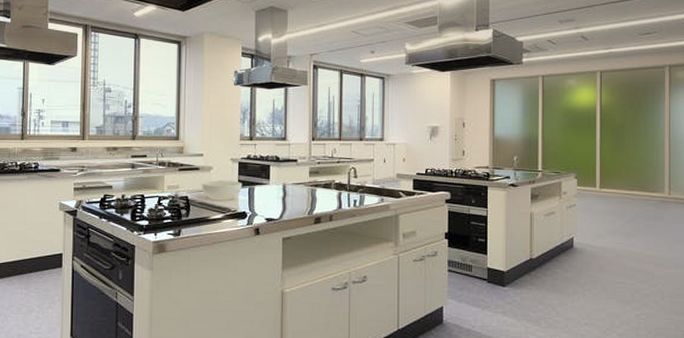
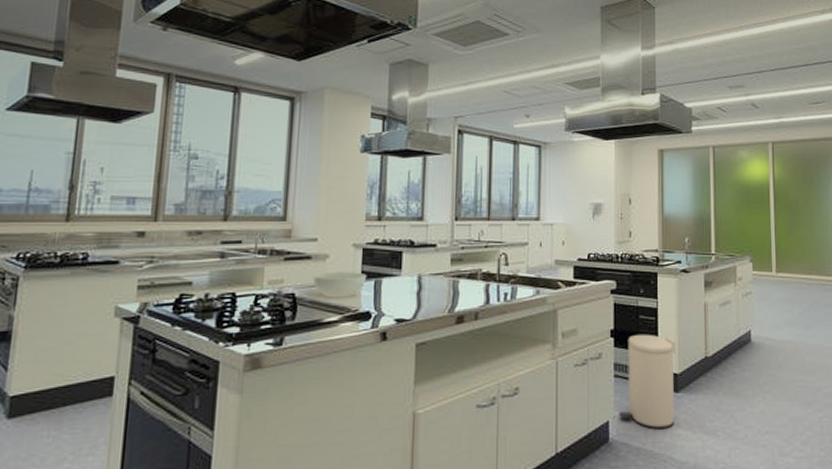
pedal bin: none [452,237,503,316] -> present [619,334,676,430]

